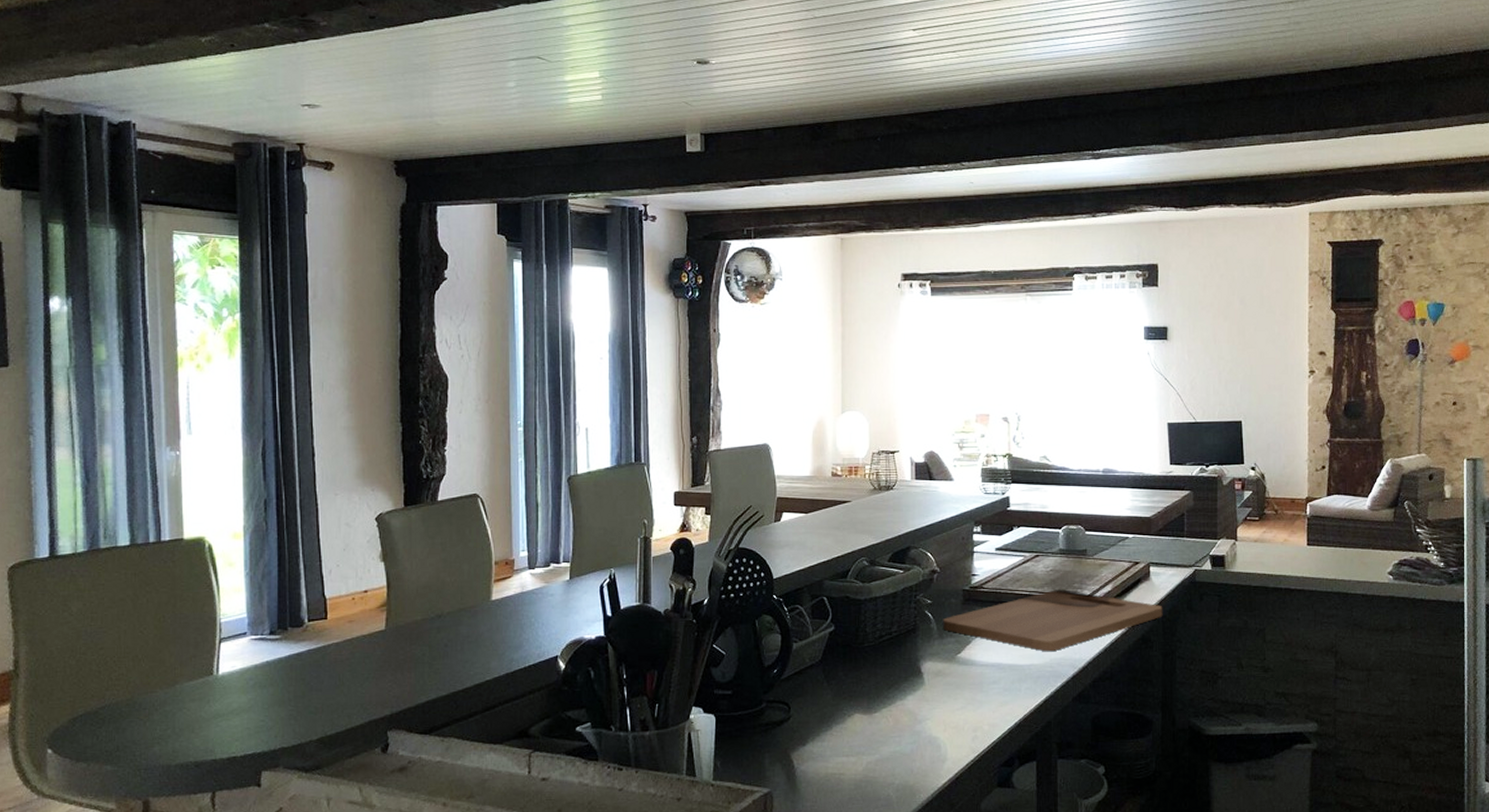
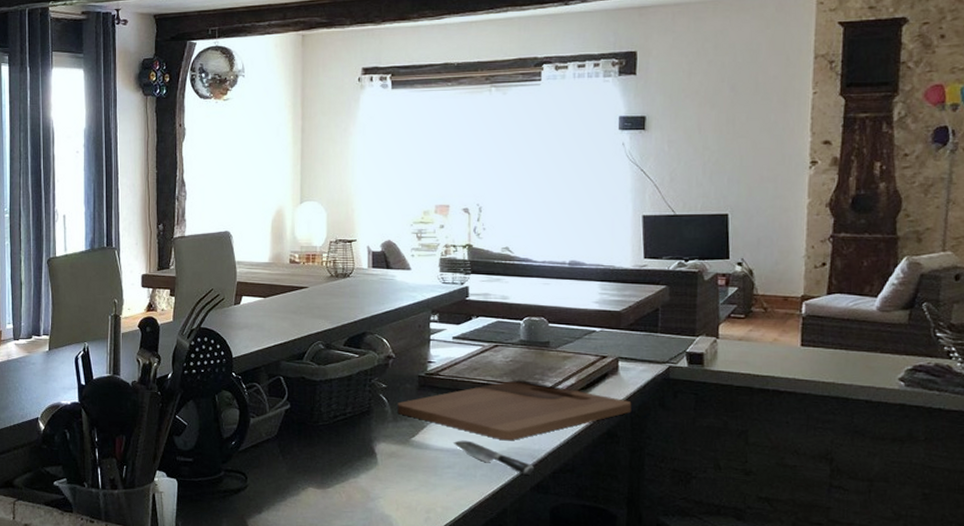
kitchen knife: none [998,654,1075,685] -> present [453,440,534,475]

